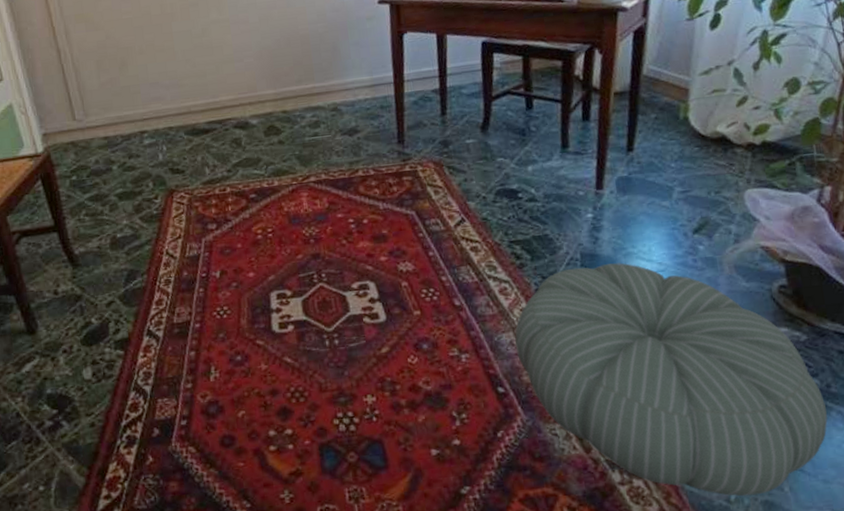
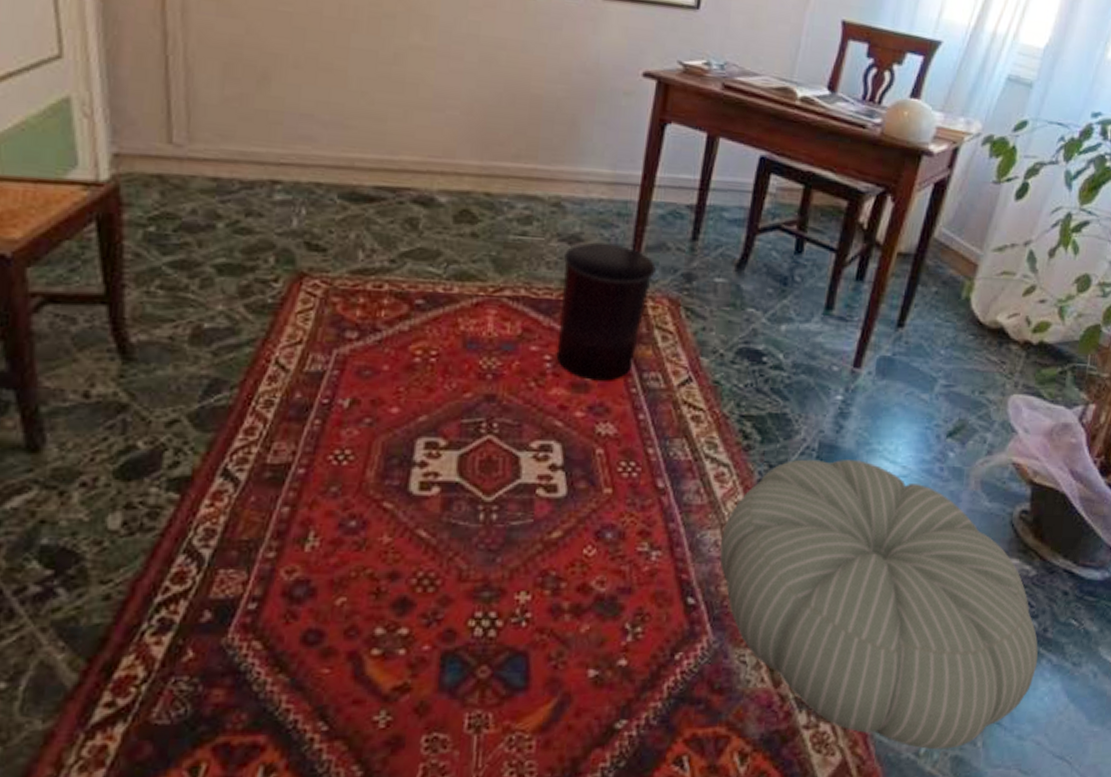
waste bin: none [347,129,419,232] -> present [556,242,656,381]

